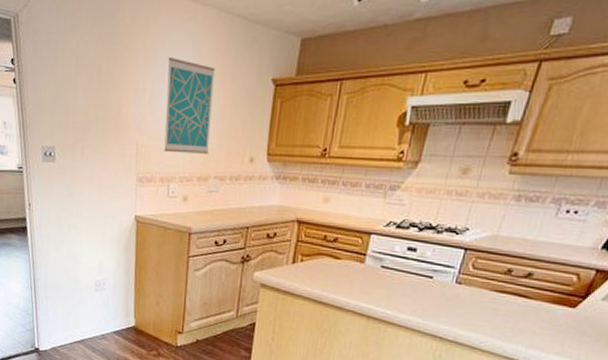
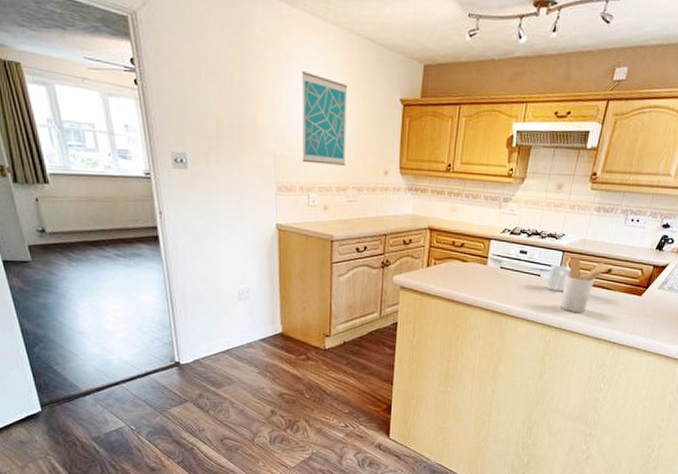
mug: none [440,265,475,299] -> present [546,264,571,292]
utensil holder: none [458,257,529,325] -> present [561,257,609,312]

